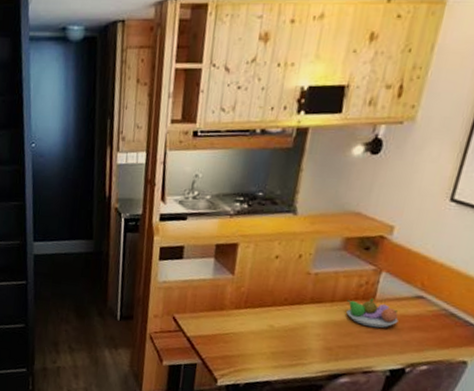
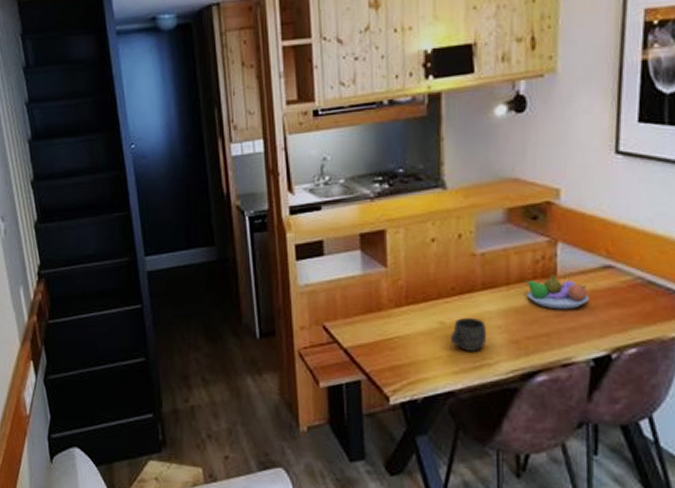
mug: none [276,324,307,352] -> present [451,318,487,351]

